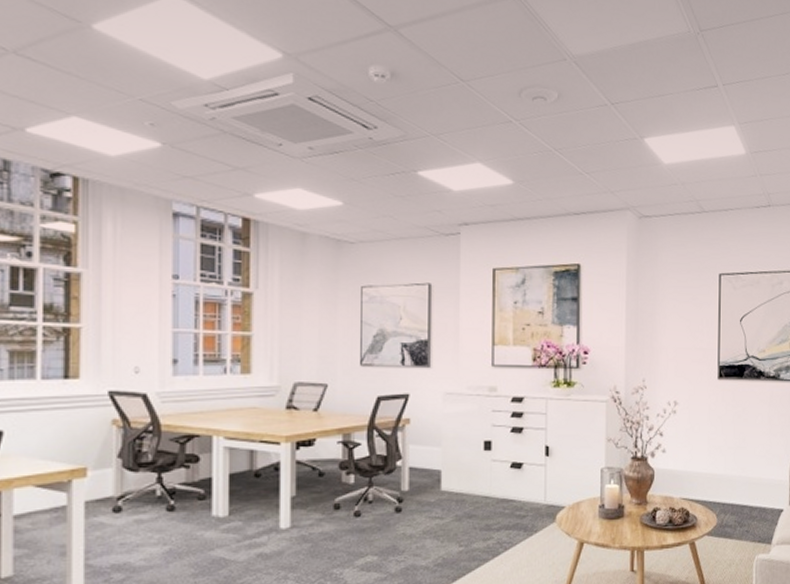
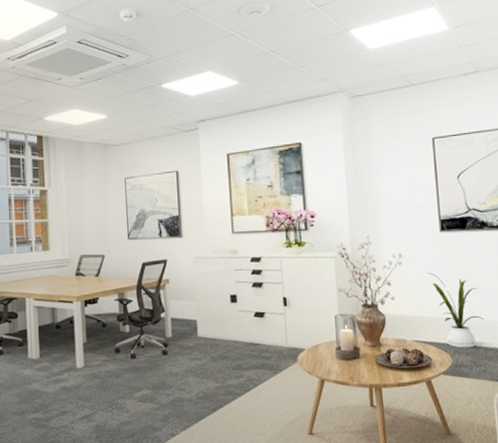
house plant: none [702,424,752,507] -> present [428,273,484,348]

